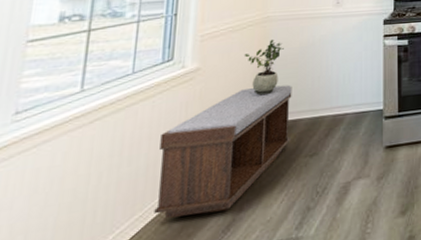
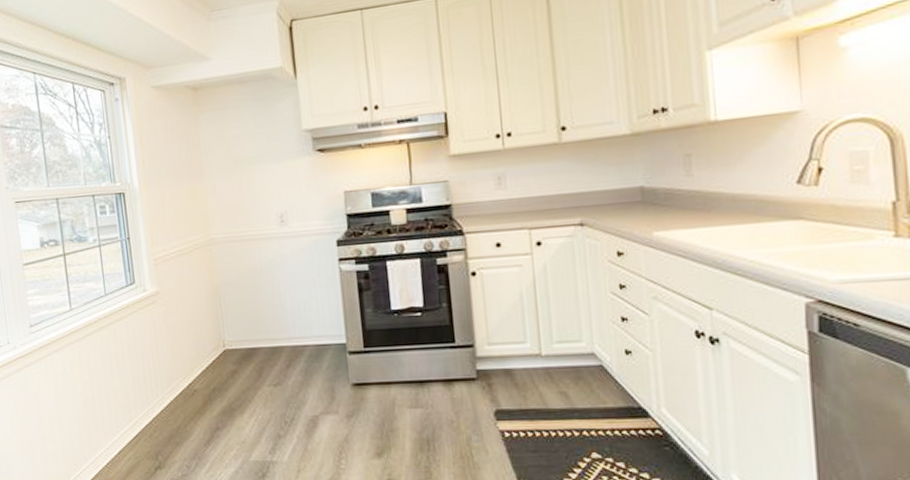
bench: present [154,84,292,219] -> none [138,311,253,427]
potted plant: present [244,40,284,96] -> none [195,264,233,322]

